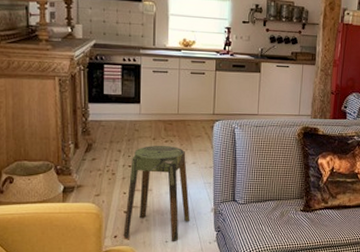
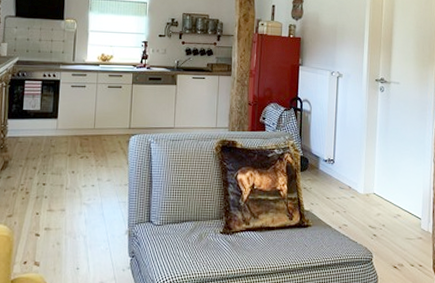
stool: present [123,145,190,241] -> none [33,161,103,268]

